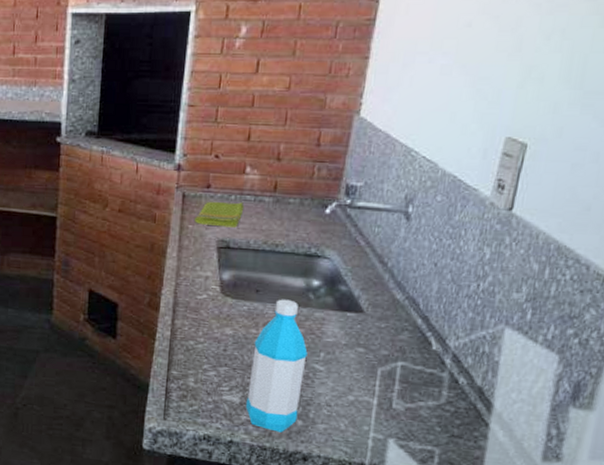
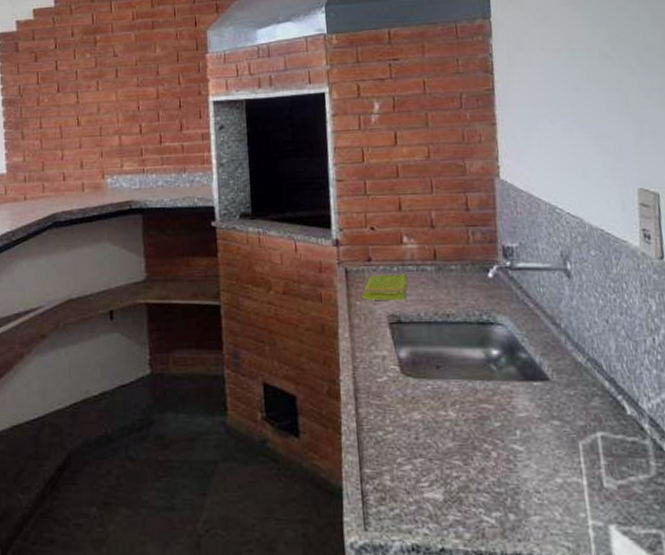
water bottle: present [245,299,308,433] -> none [445,373,509,531]

